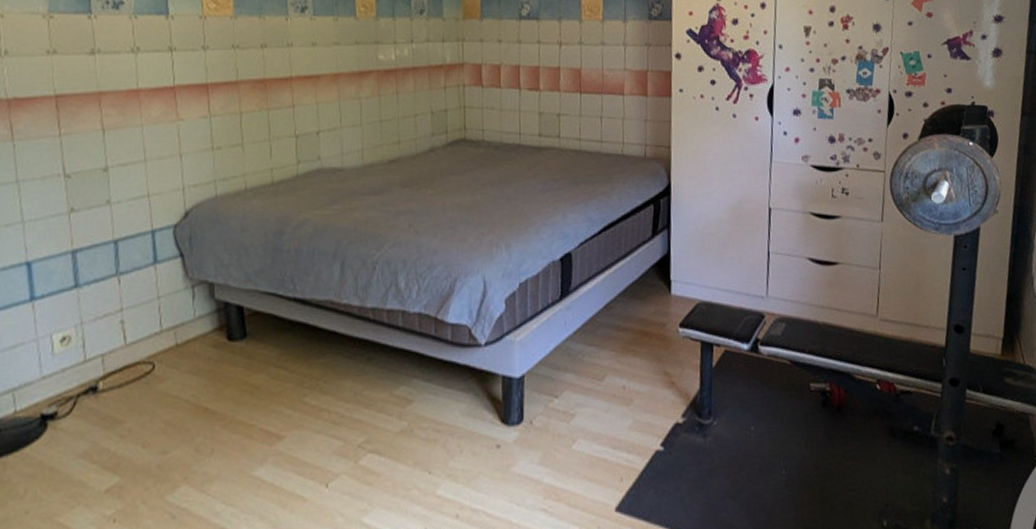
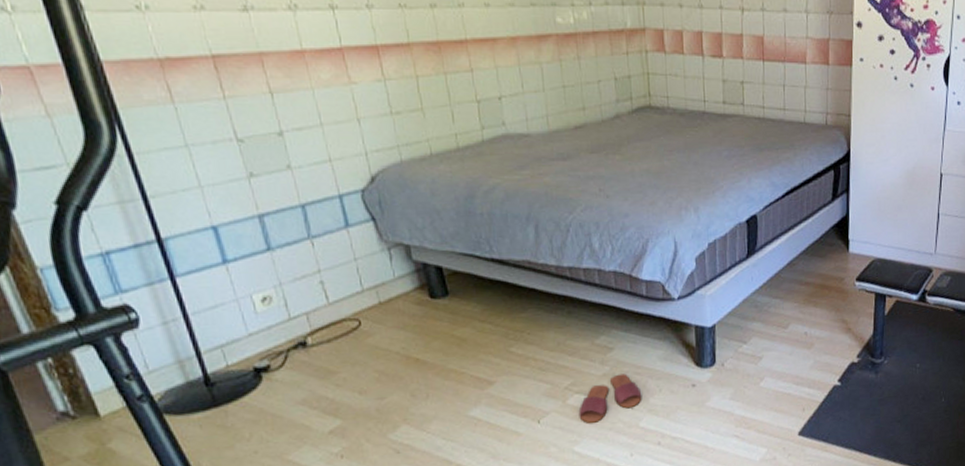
slippers: none [371,430,441,489] -> present [578,373,642,423]

